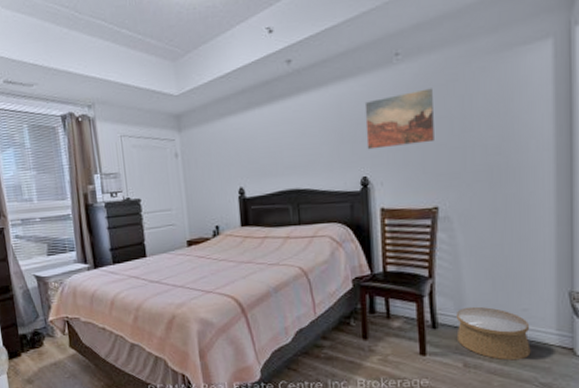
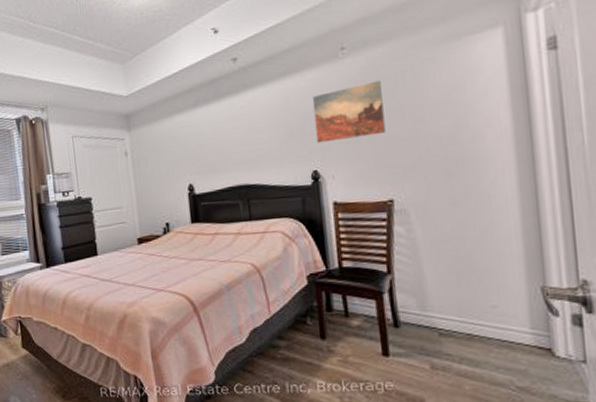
woven basket: present [456,306,531,361] -> none [419,303,504,362]

